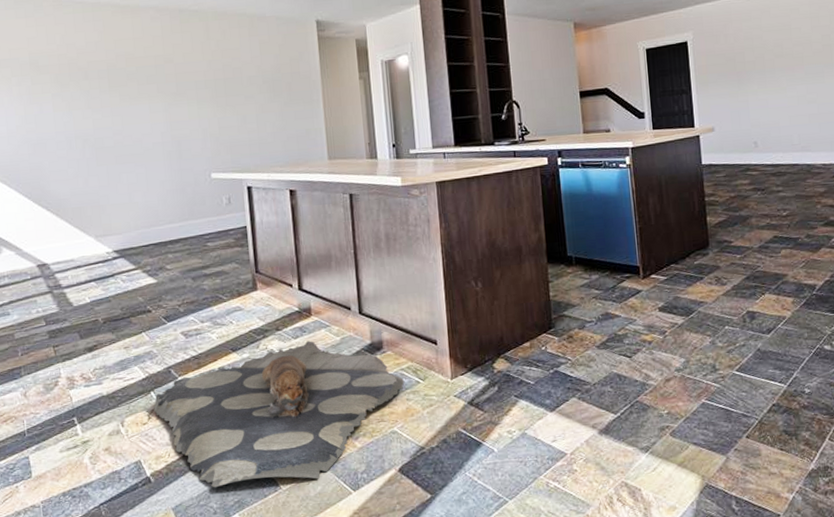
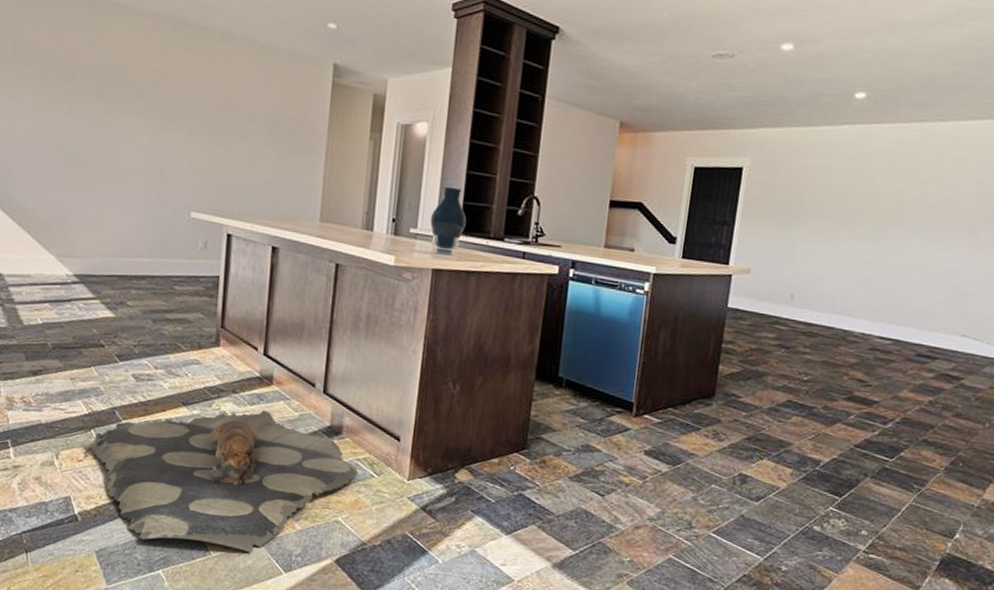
vase: none [425,107,459,168] -> present [430,187,467,256]

